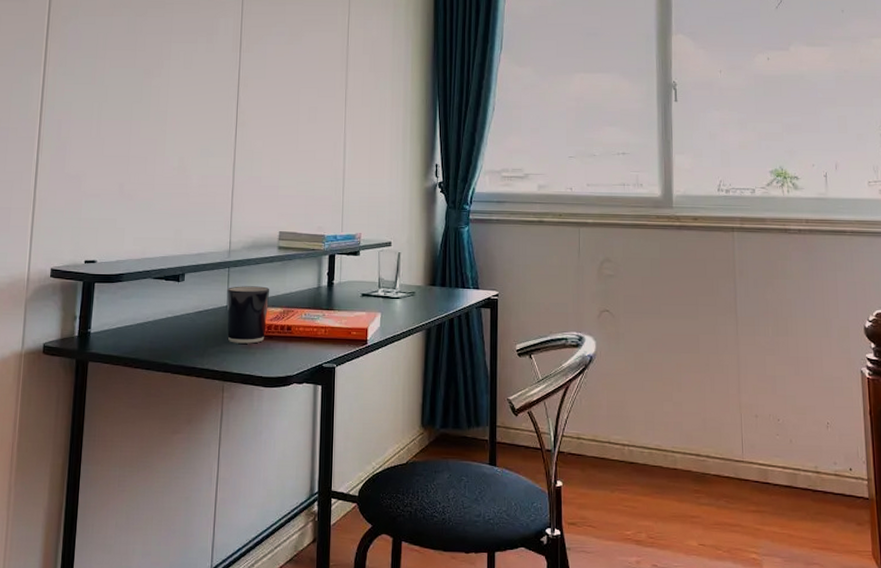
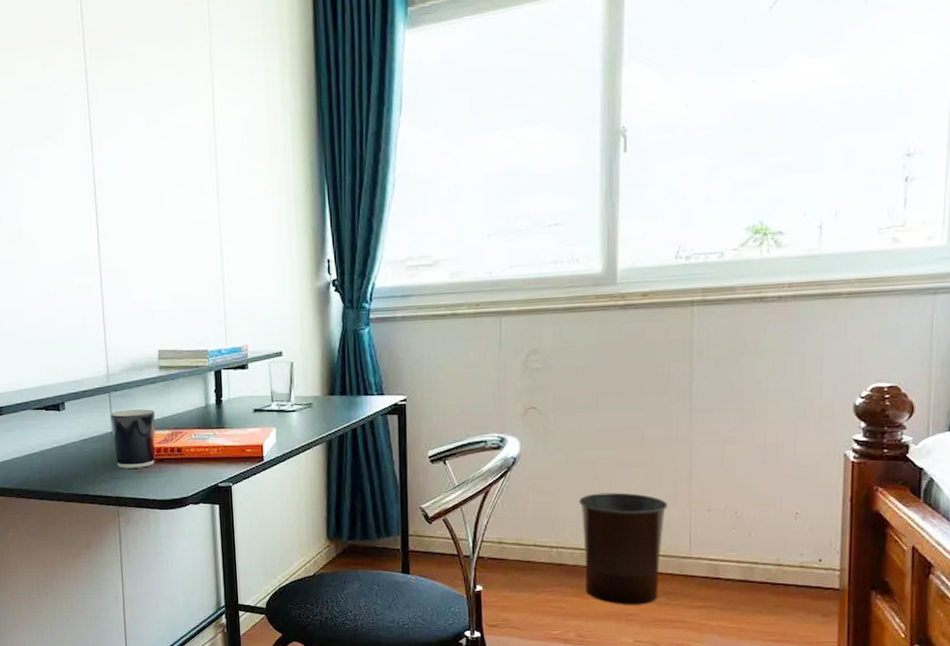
waste bin: none [647,394,722,507] -> present [579,492,667,605]

